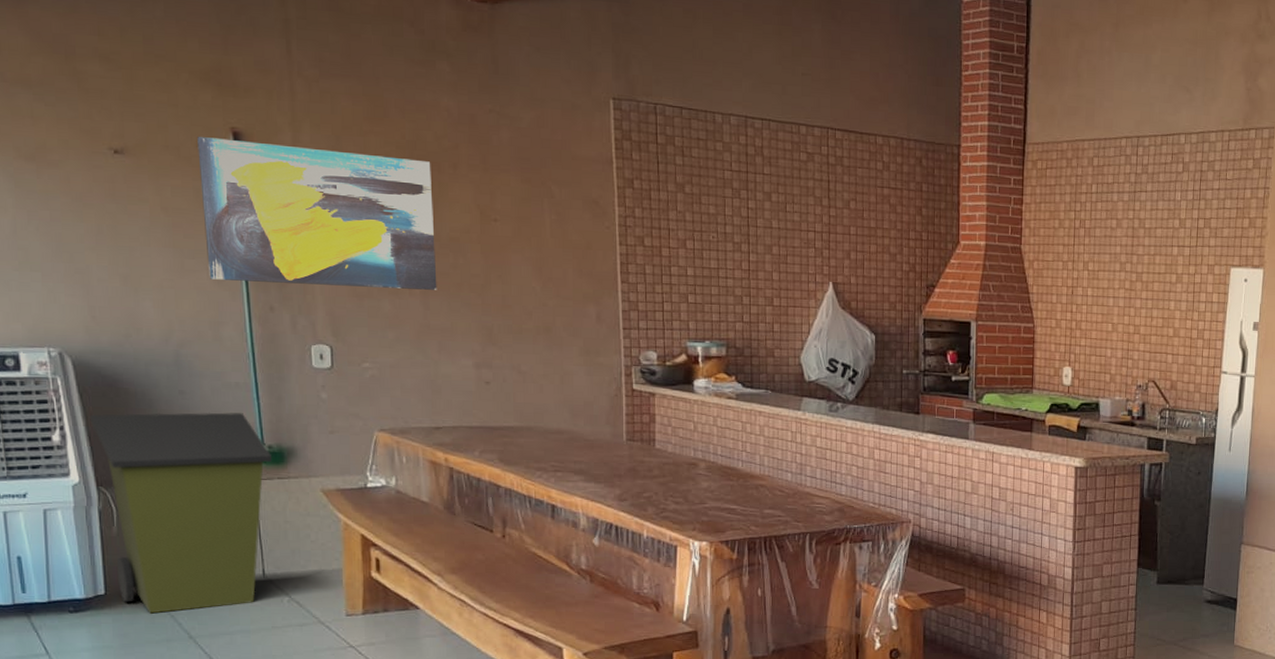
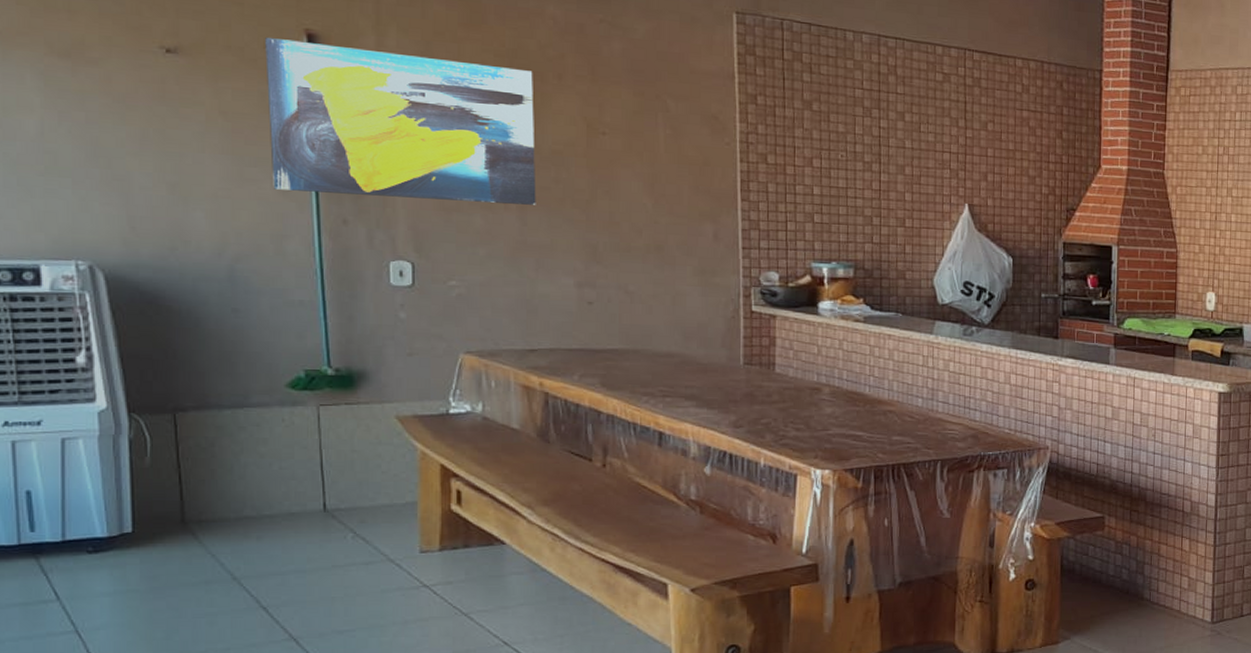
trash can: present [89,412,271,614] -> none [123,332,339,553]

